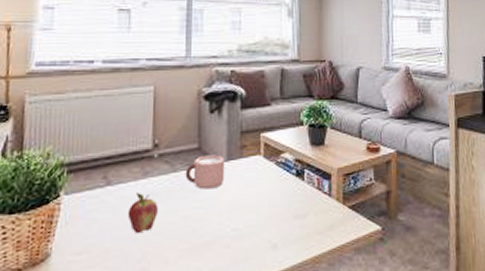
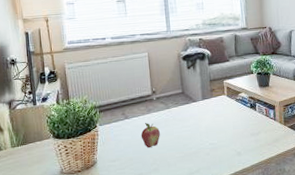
mug: present [185,155,225,189] -> none [175,96,202,119]

